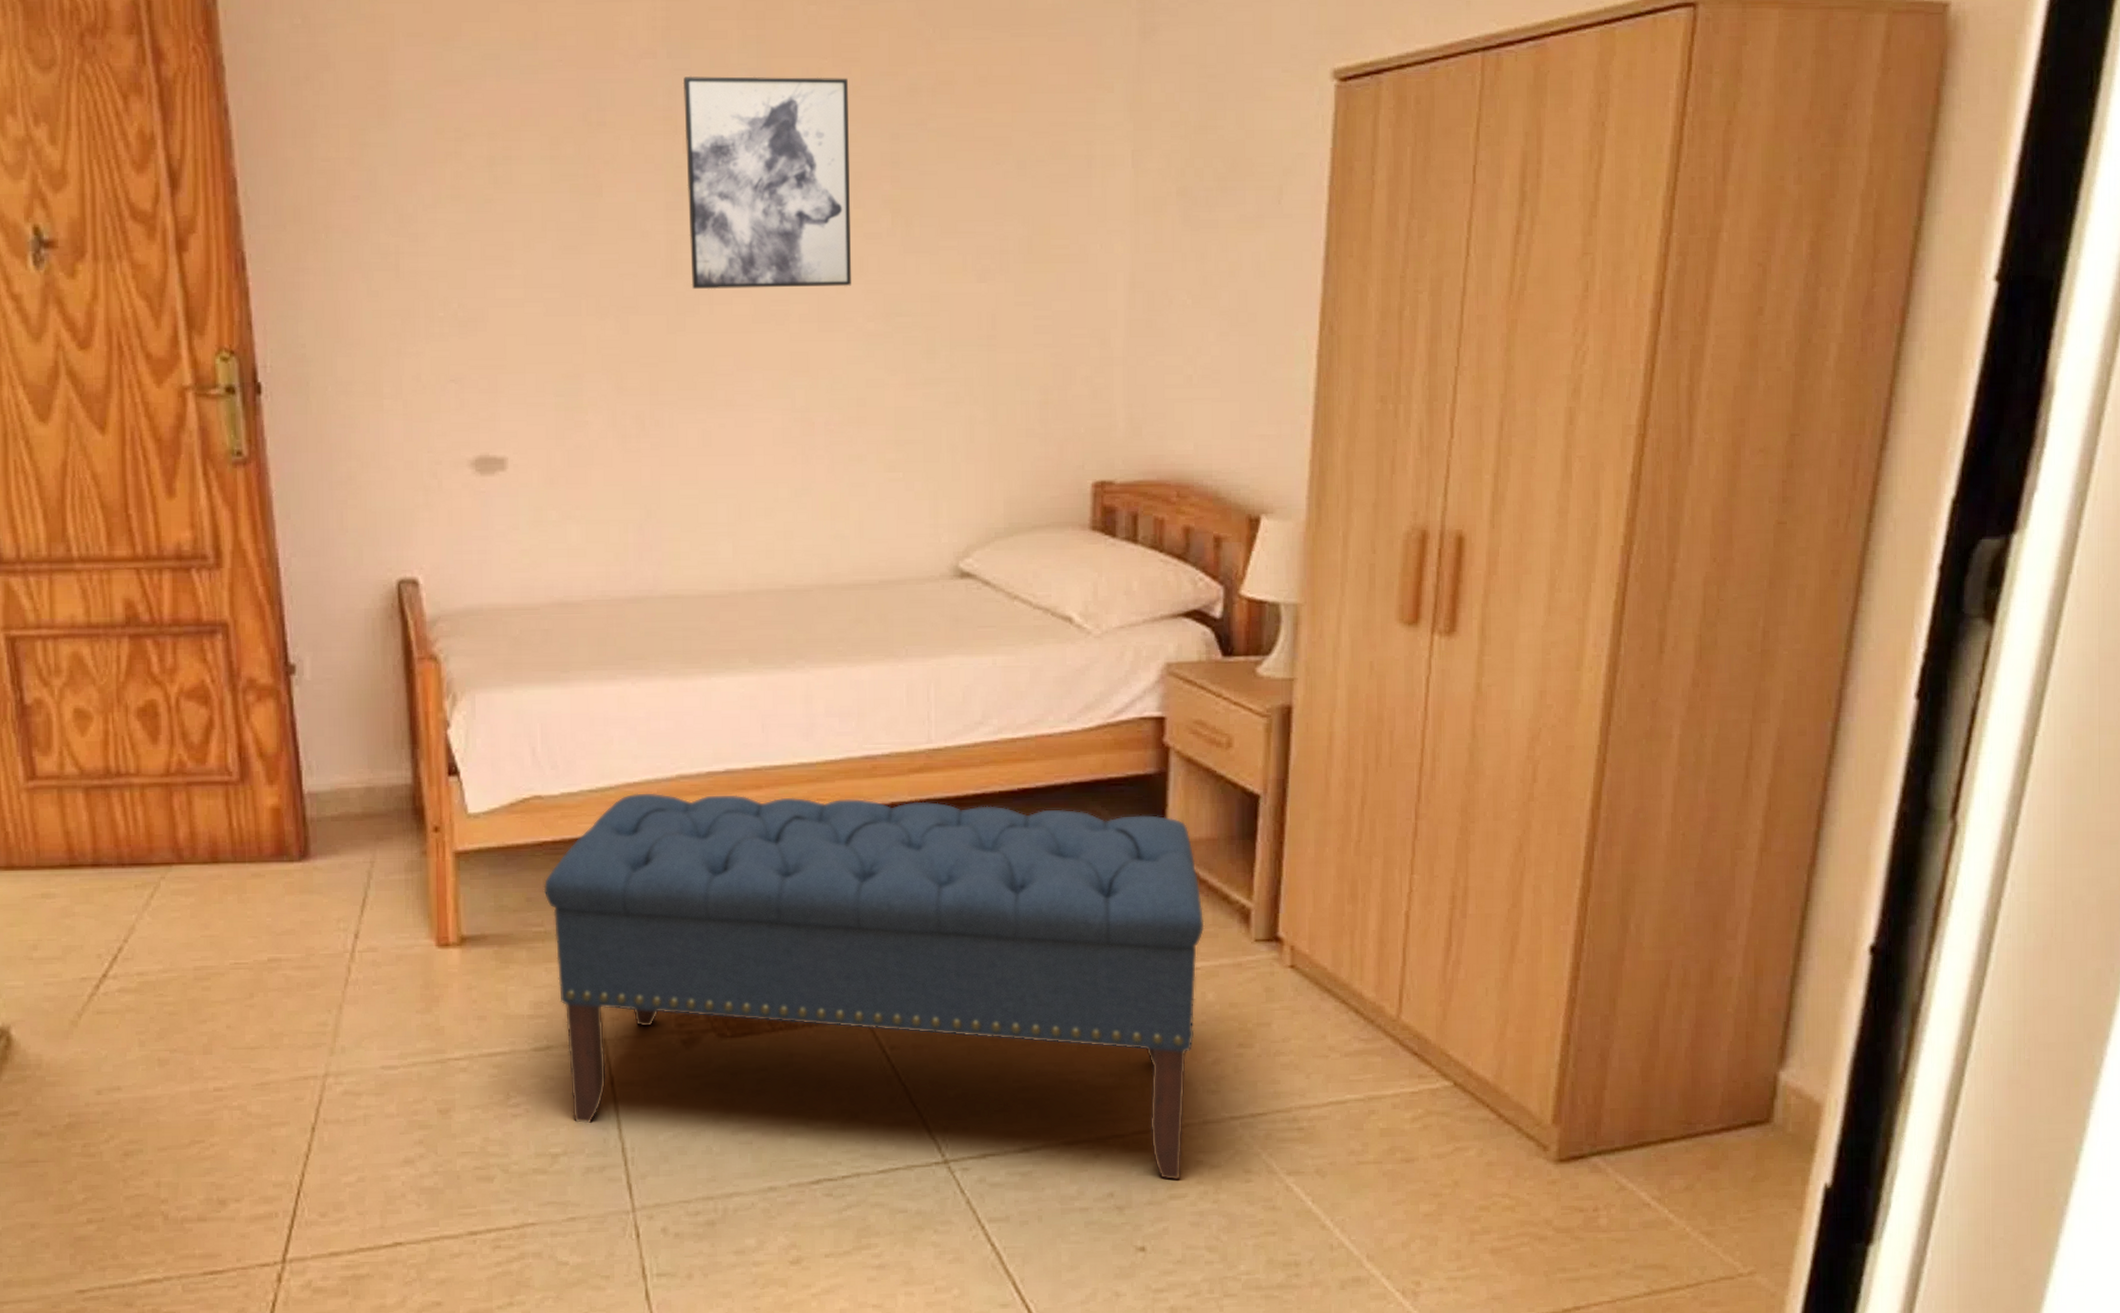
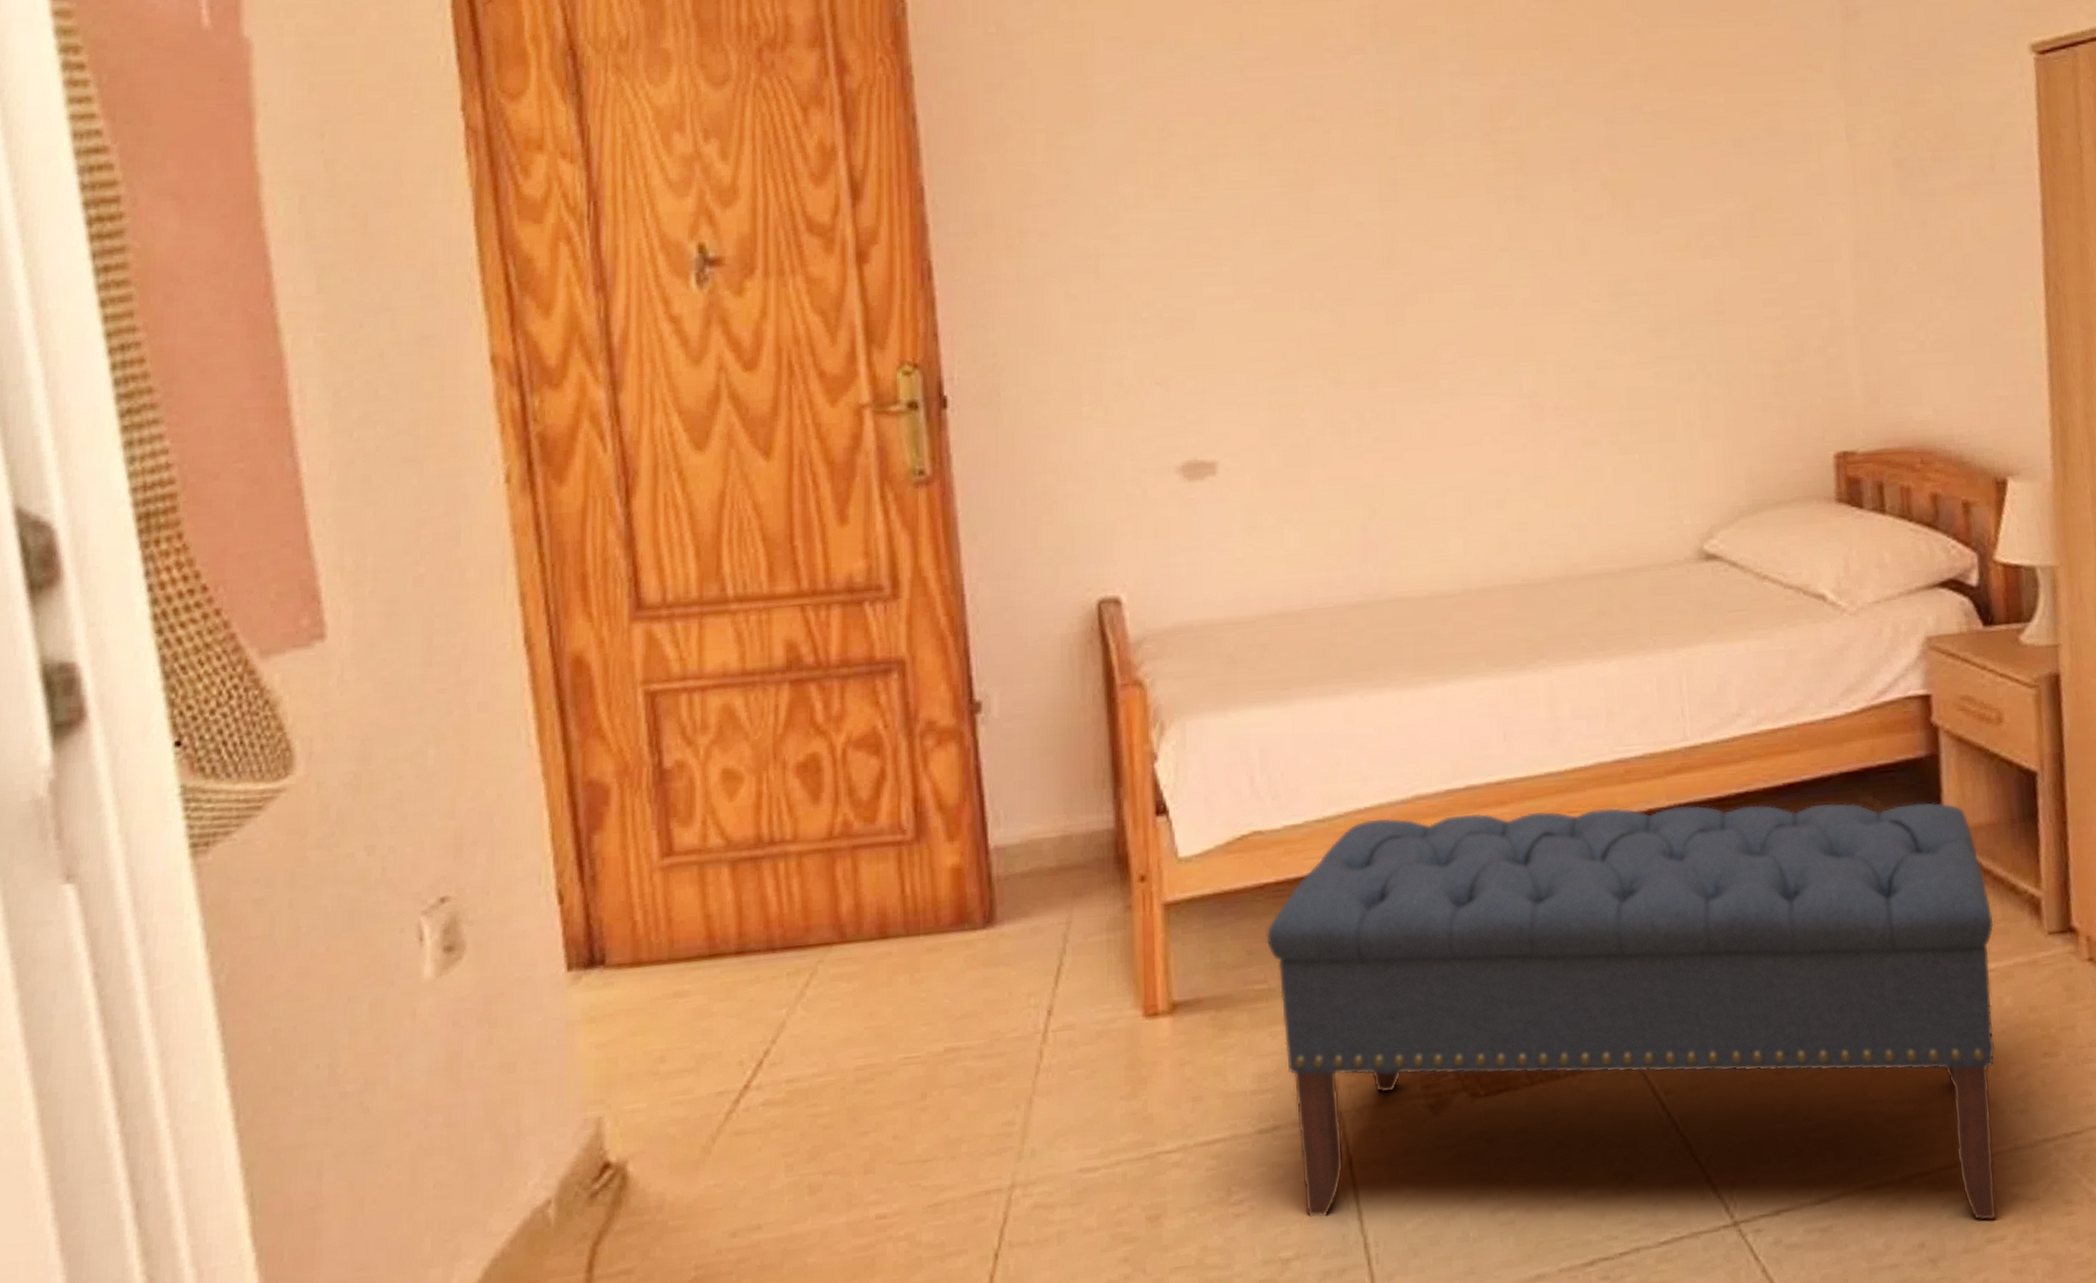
wall art: present [682,75,851,290] -> none [1393,66,1574,278]

